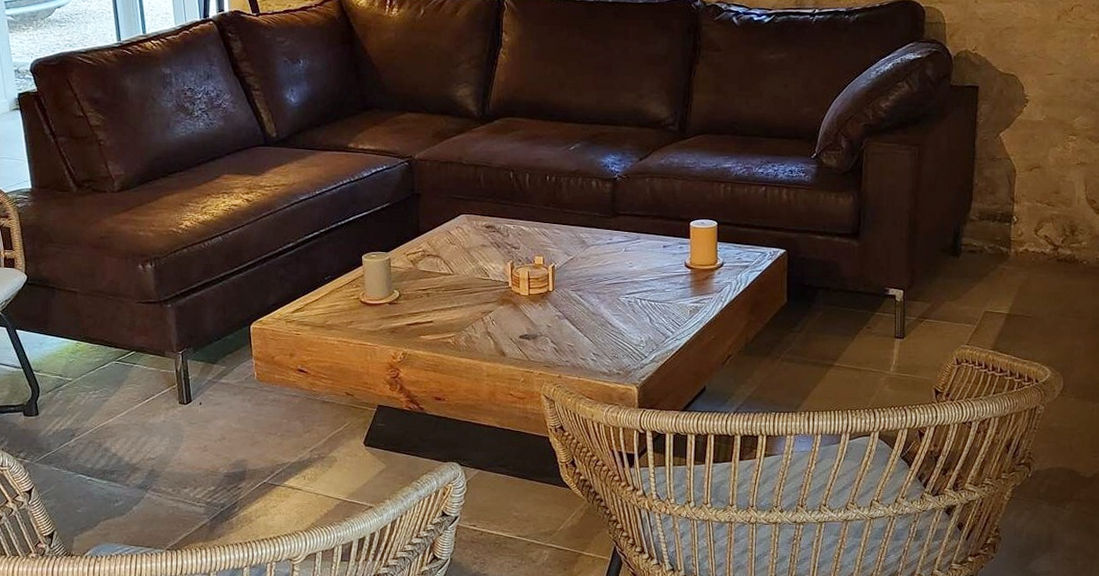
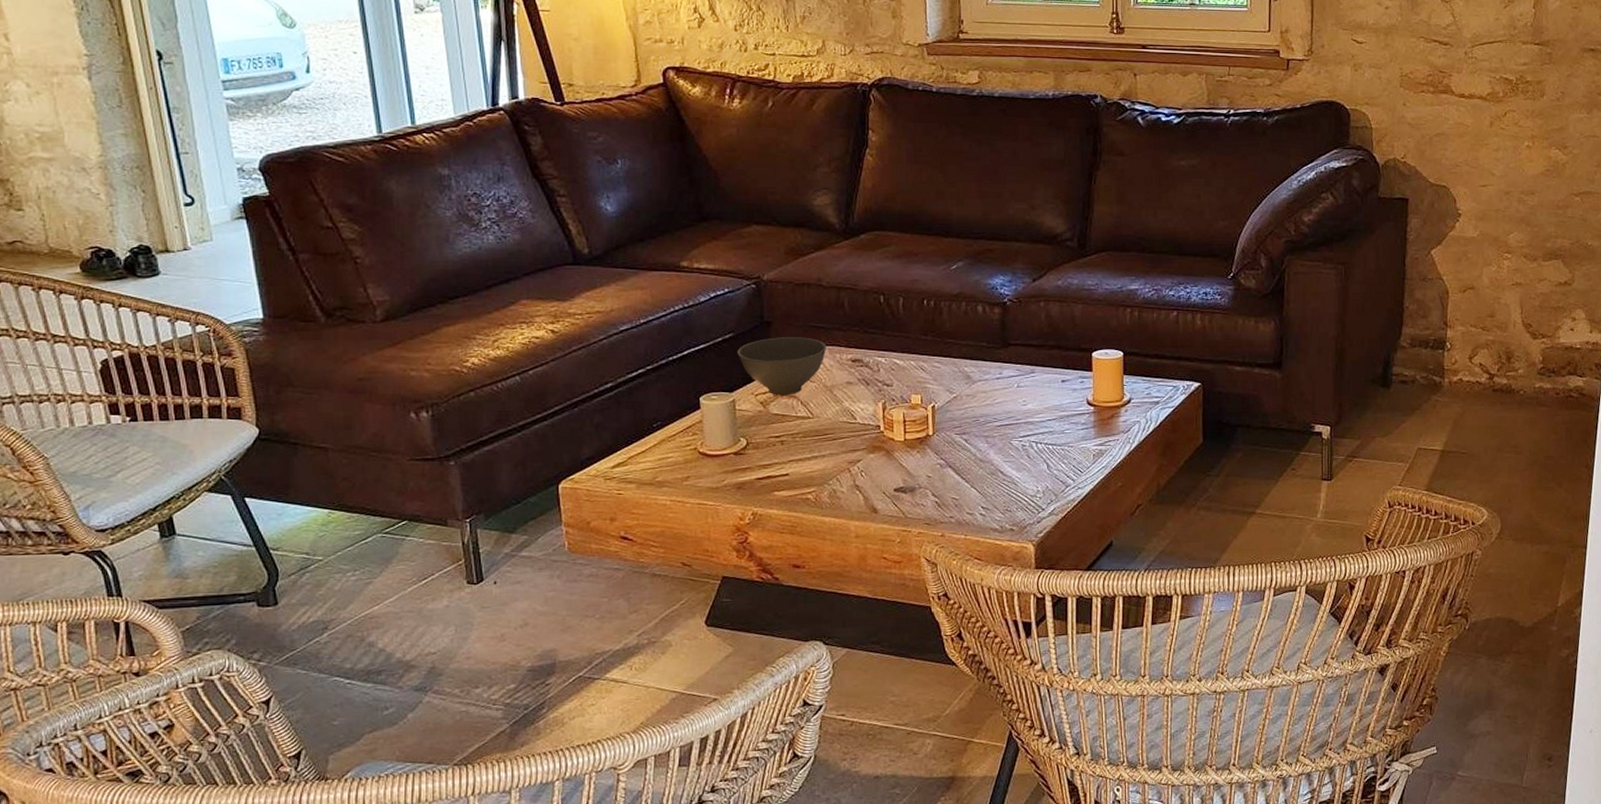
bowl: none [393,206,466,256] -> present [737,337,827,396]

